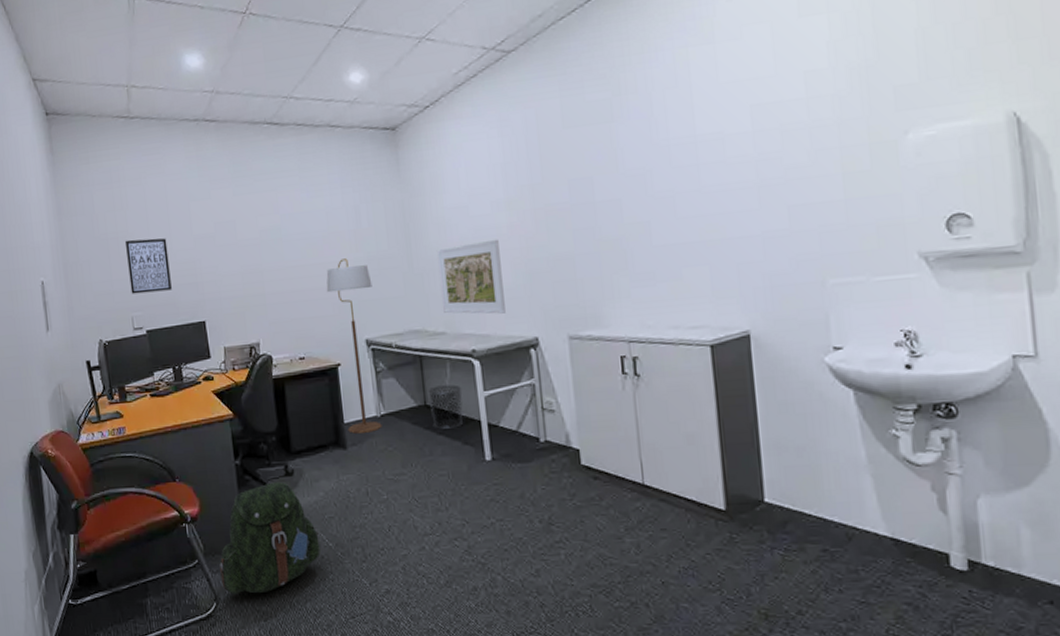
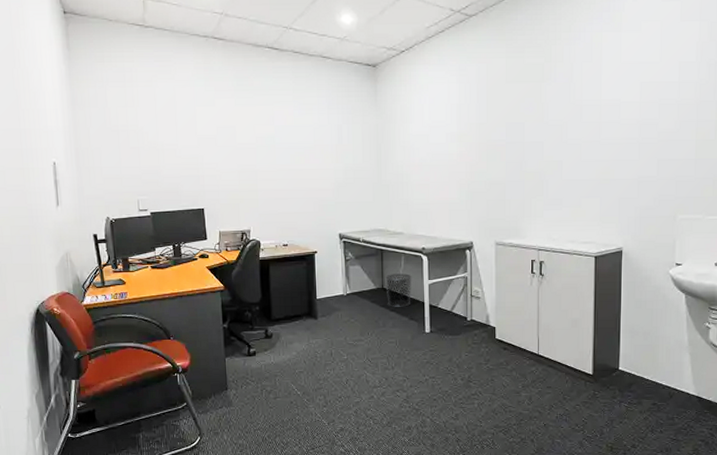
wall art: present [124,238,172,294] -> none [134,133,176,181]
backpack: present [219,482,321,595] -> none [205,343,290,431]
floor lamp: present [326,258,382,434] -> none [309,167,348,307]
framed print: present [436,239,506,315] -> none [401,163,450,222]

